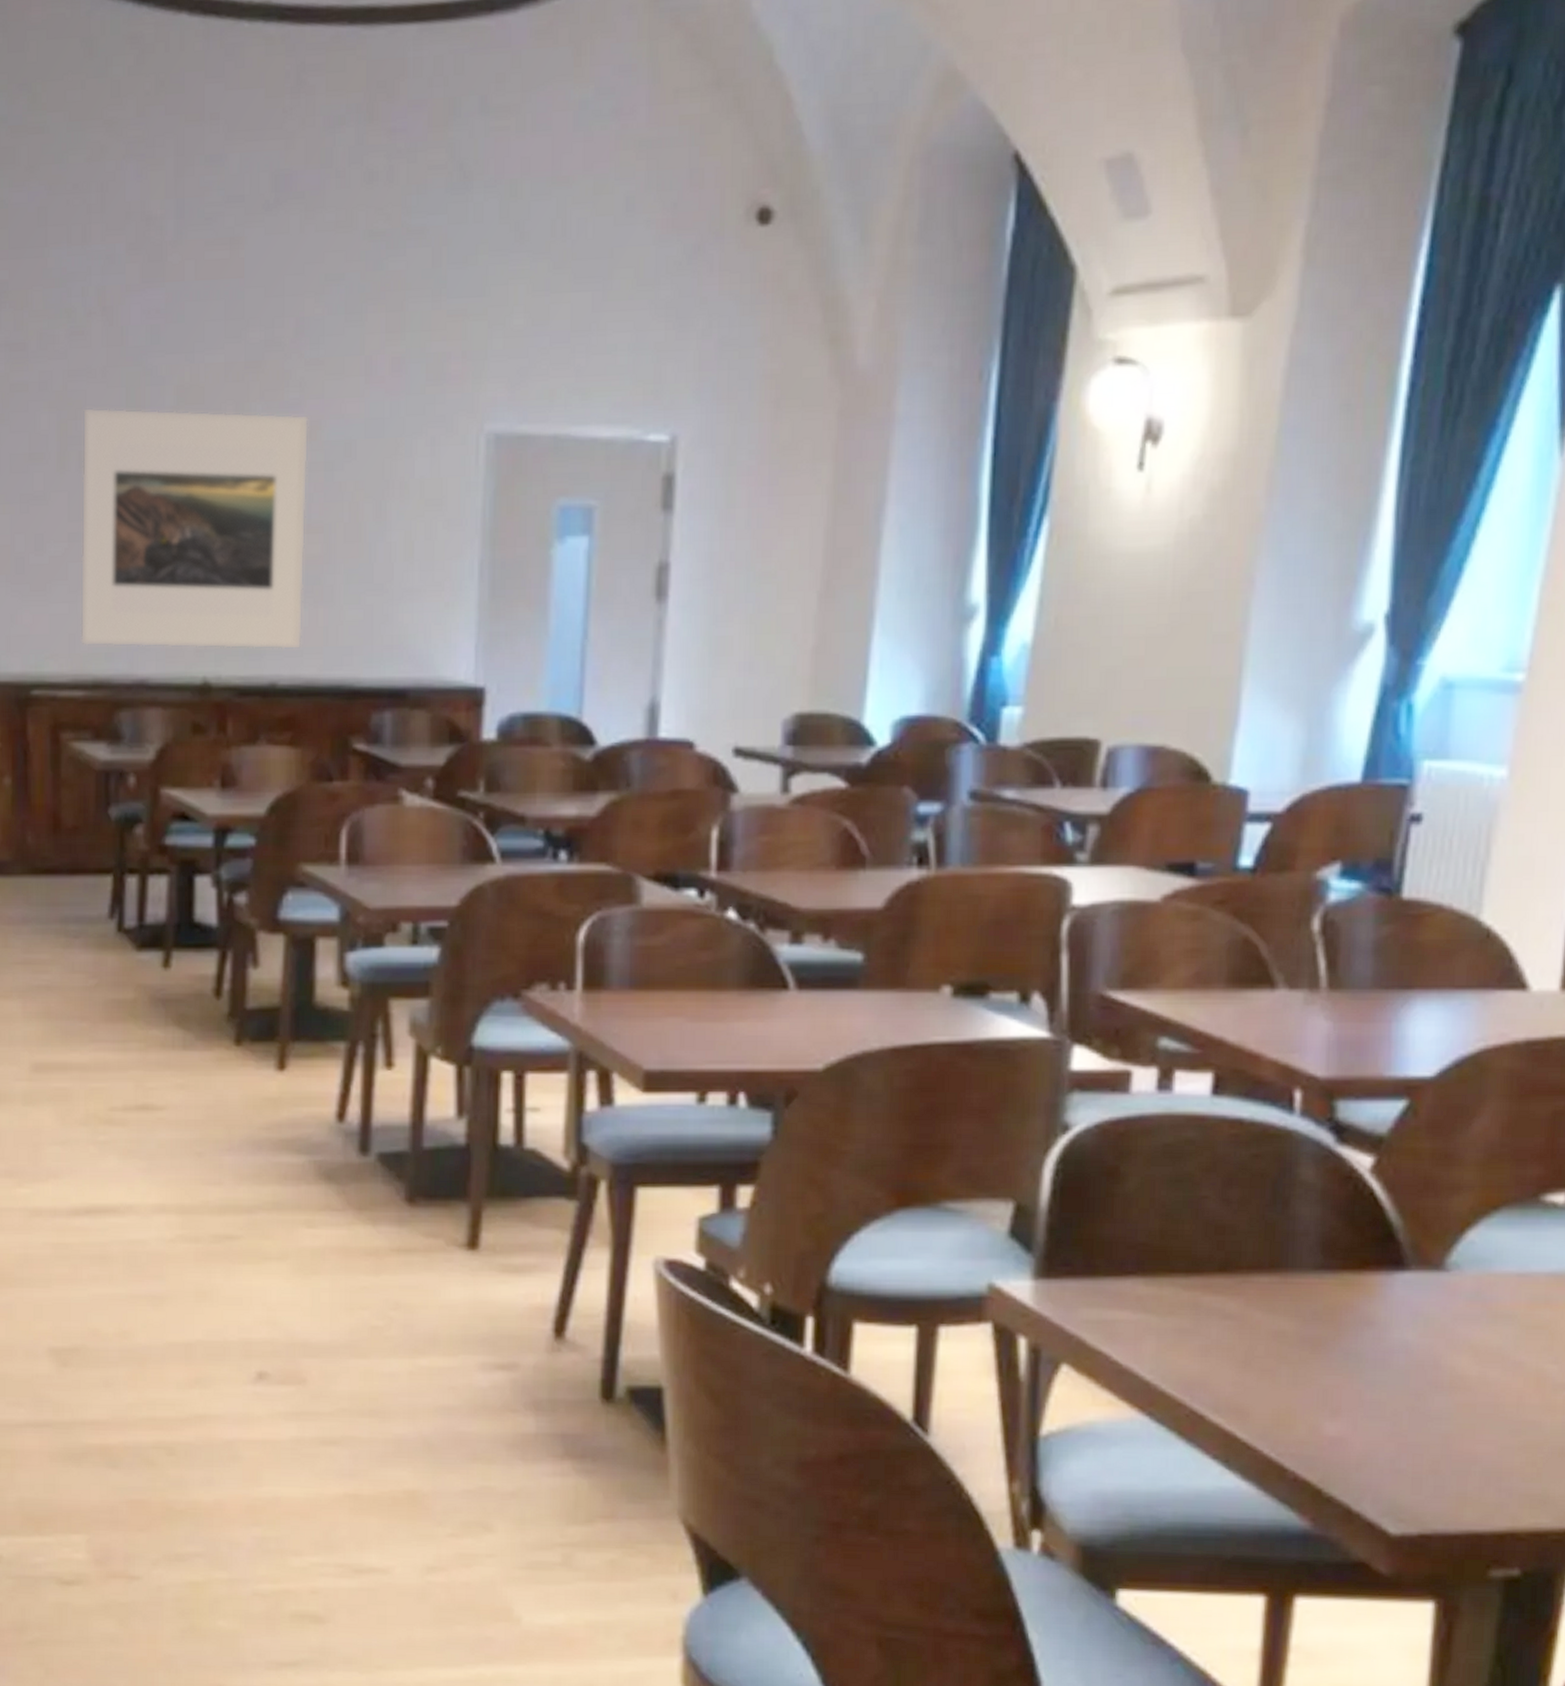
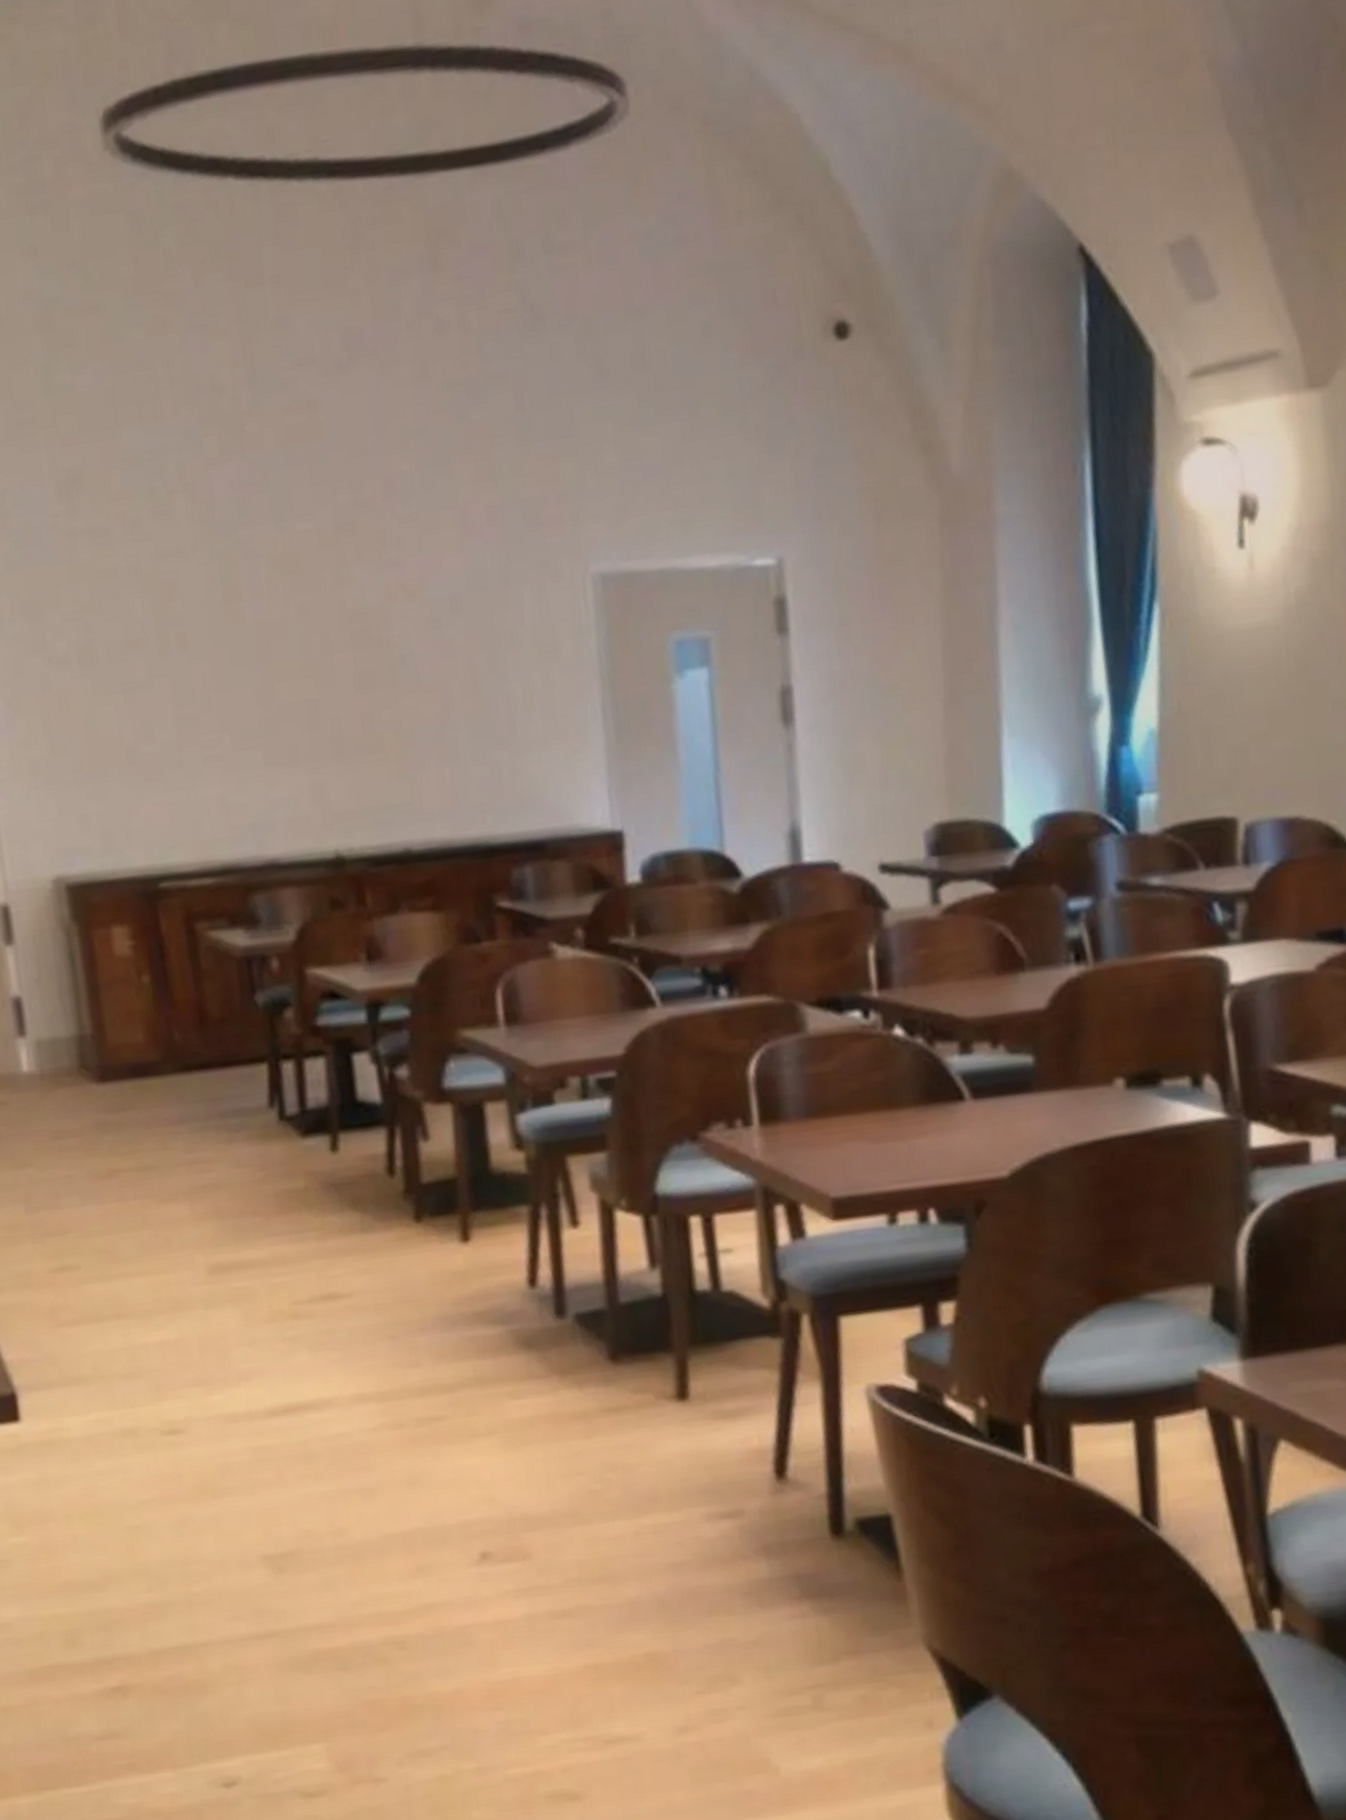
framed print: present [80,407,309,650] -> none [176,573,432,832]

